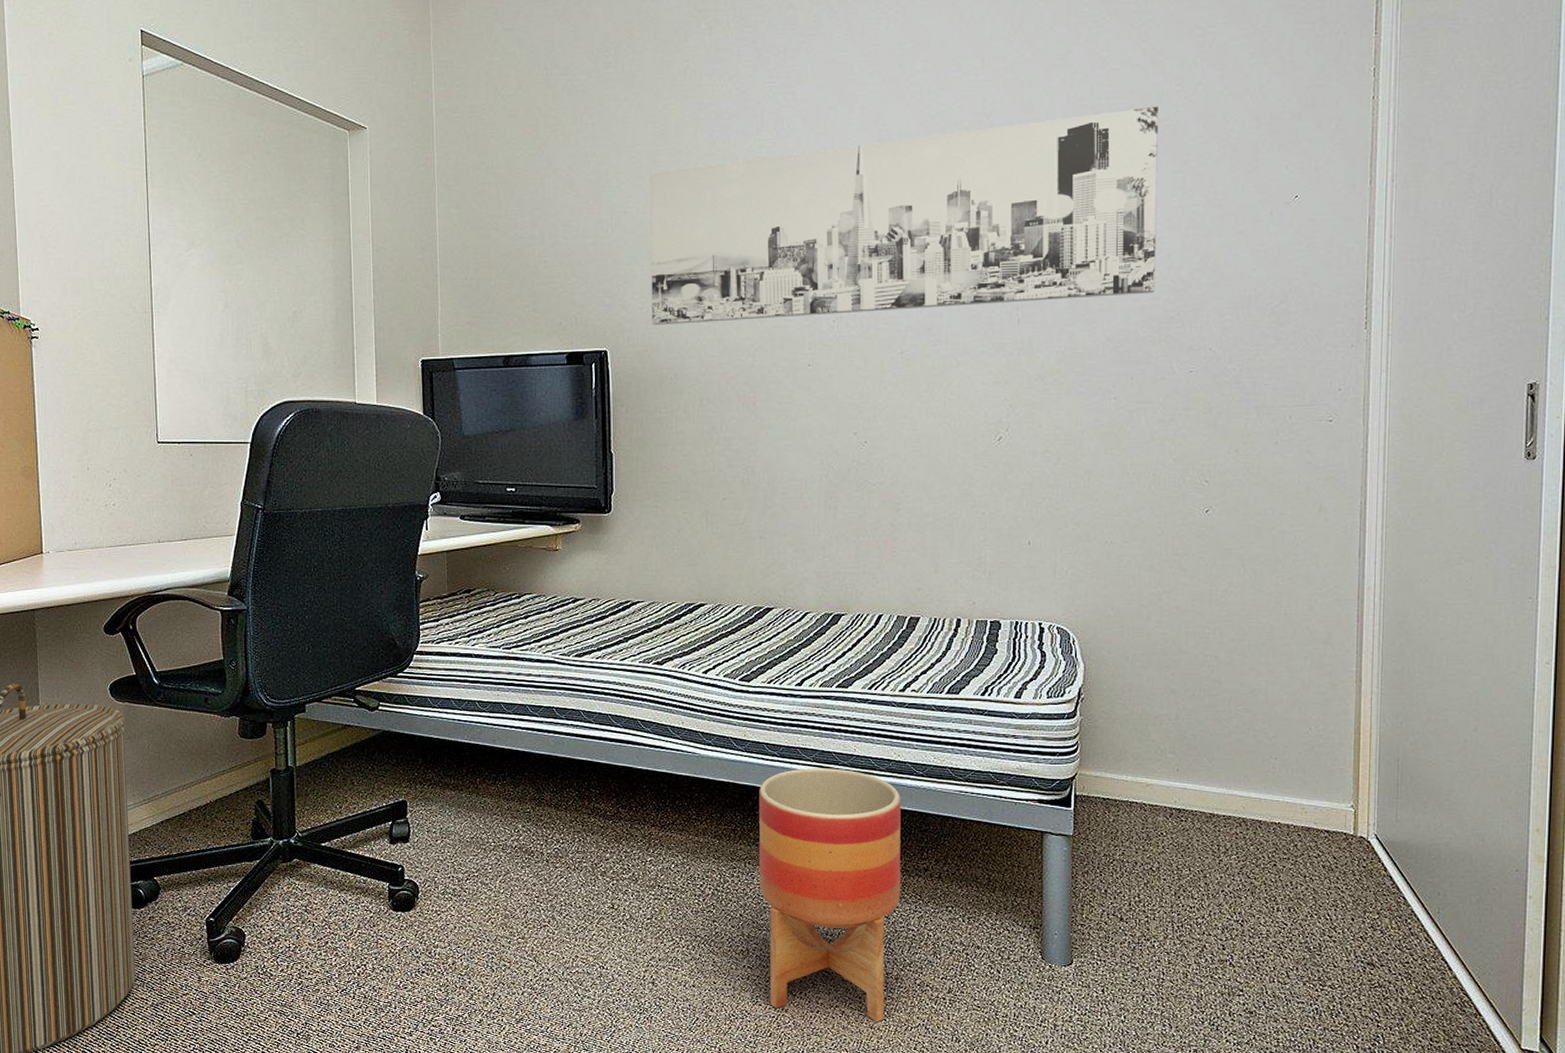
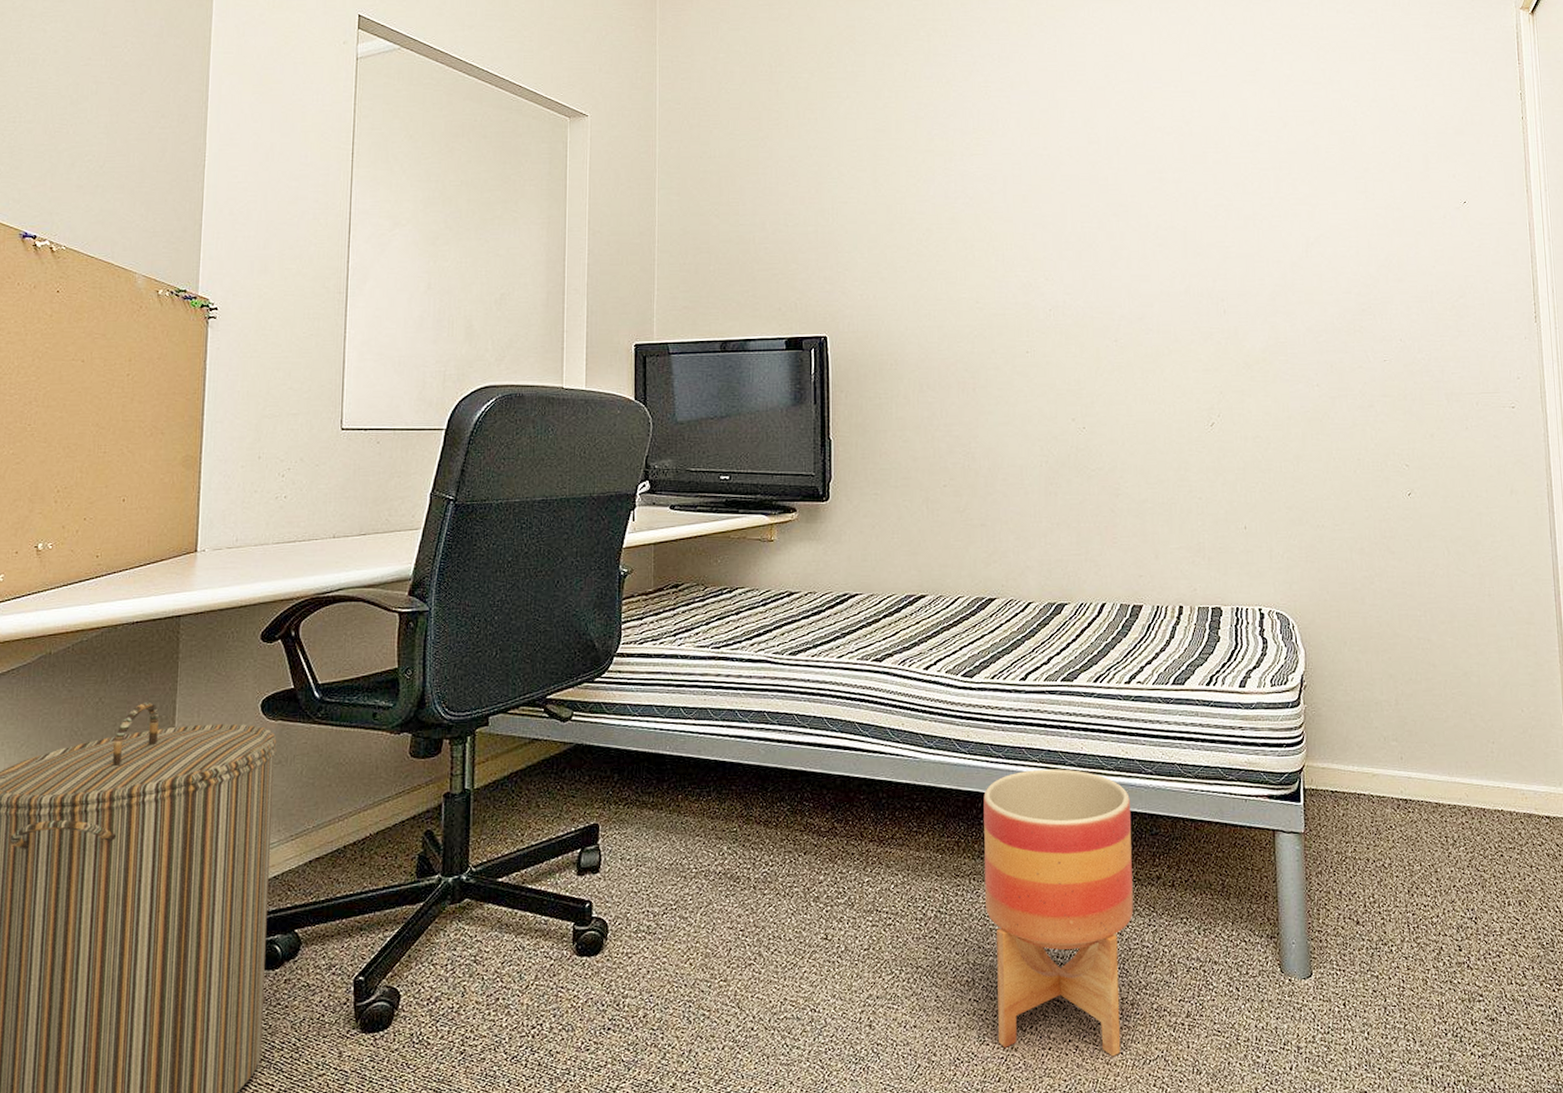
wall art: present [649,106,1158,326] -> none [870,119,1348,313]

